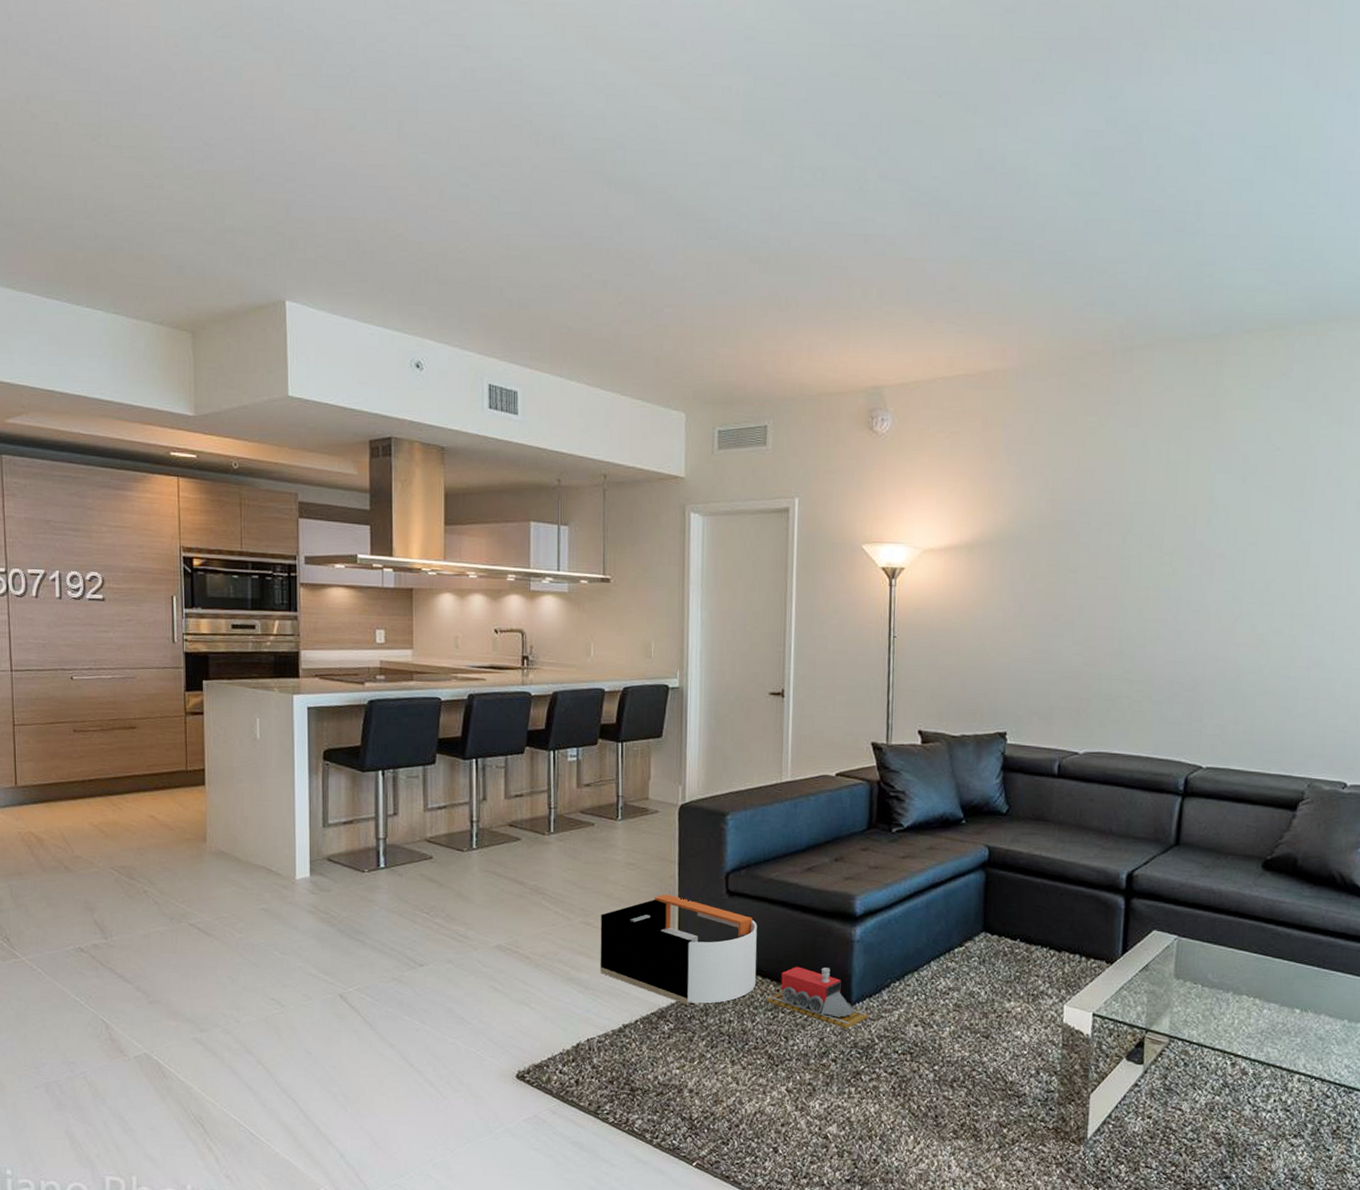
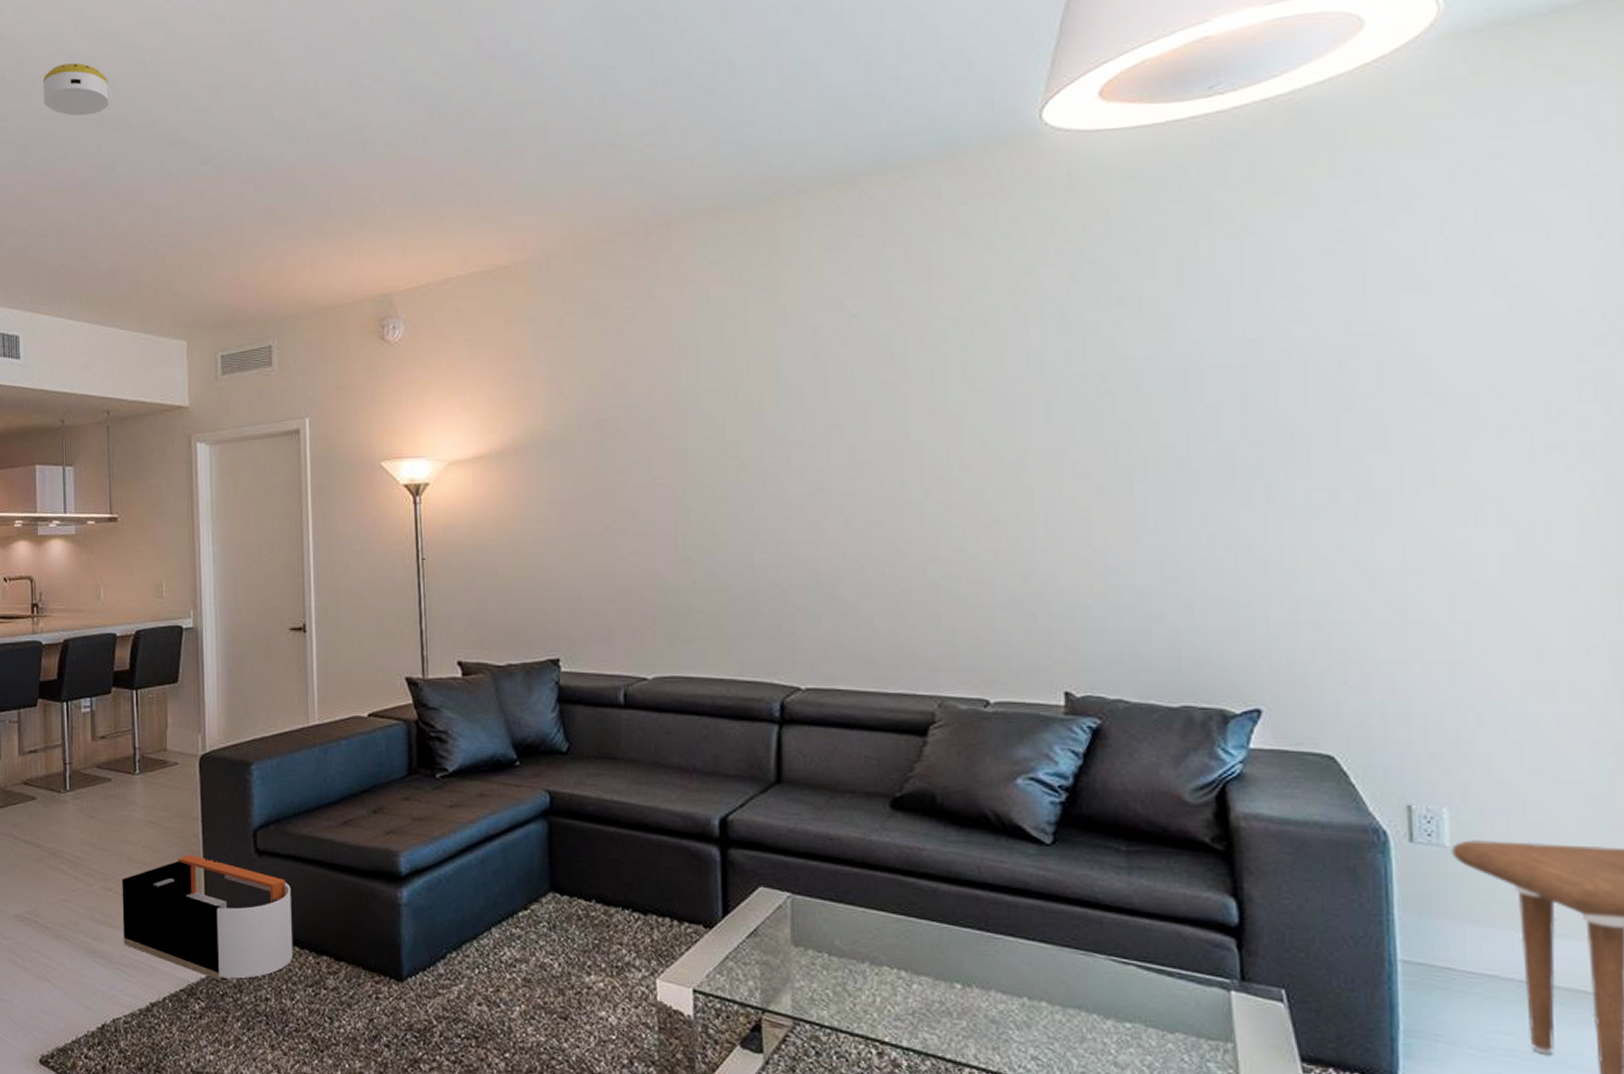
smoke detector: none [550,116,619,173] -> present [42,63,109,116]
toy train: present [767,966,868,1029] -> none [306,935,423,1008]

